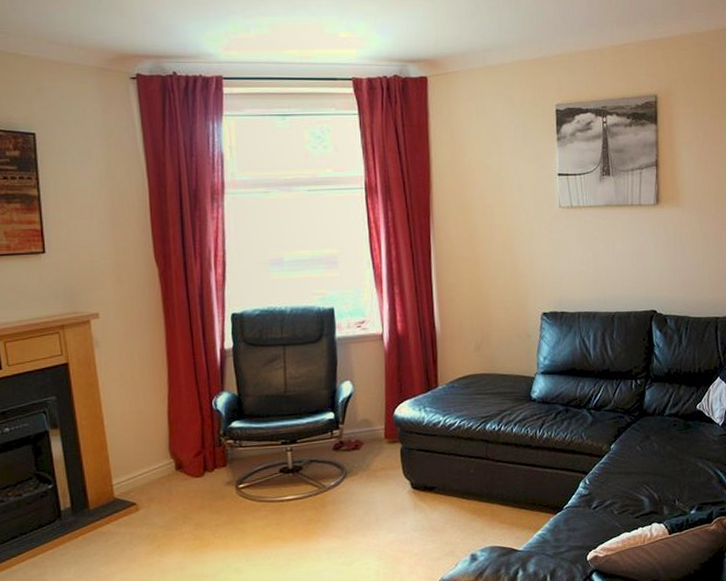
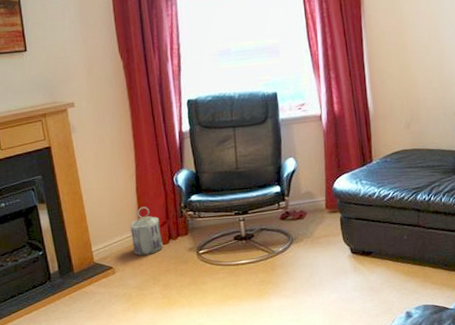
lantern: none [159,434,197,490] -> present [130,207,163,256]

